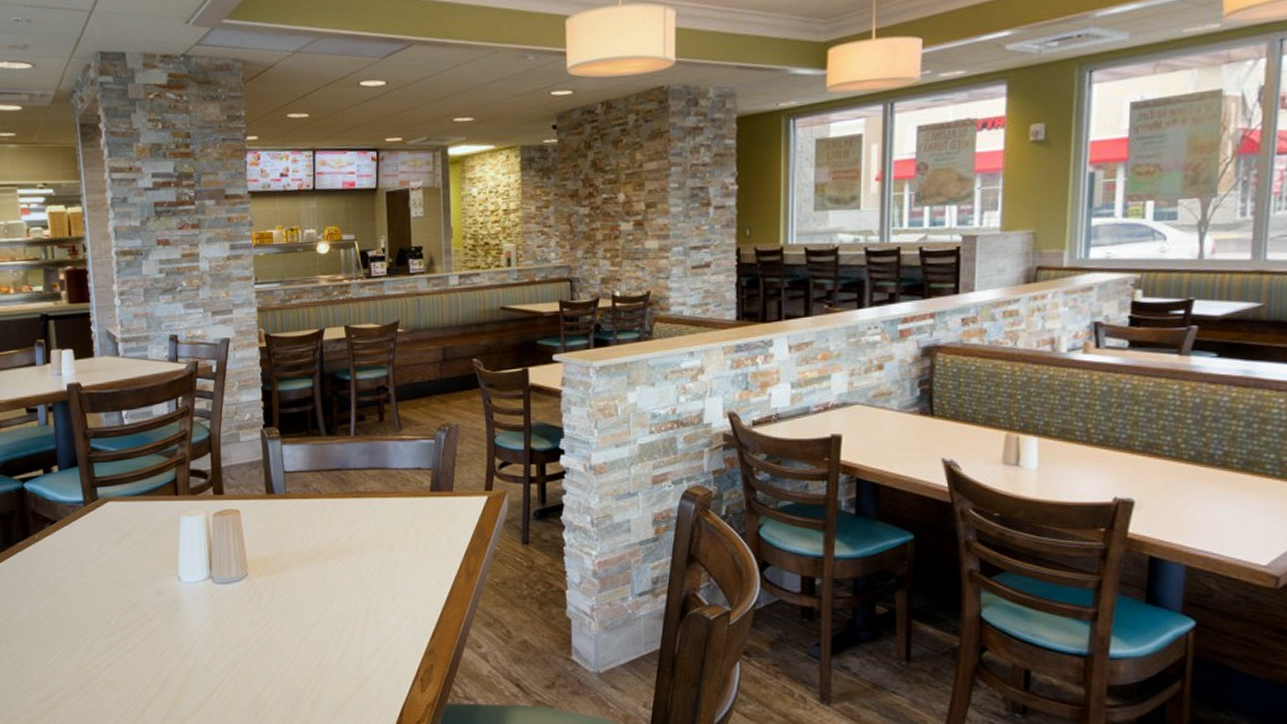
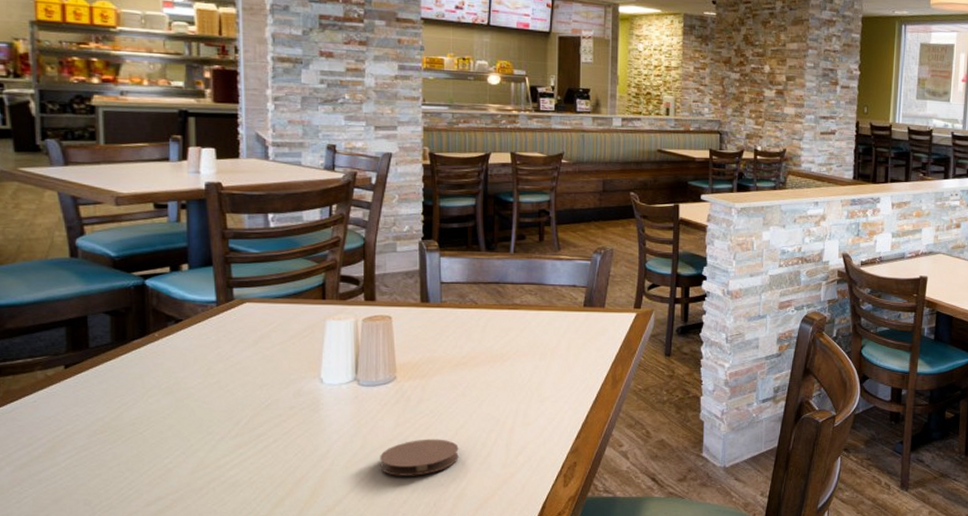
coaster: none [238,638,313,678] -> present [380,439,459,476]

